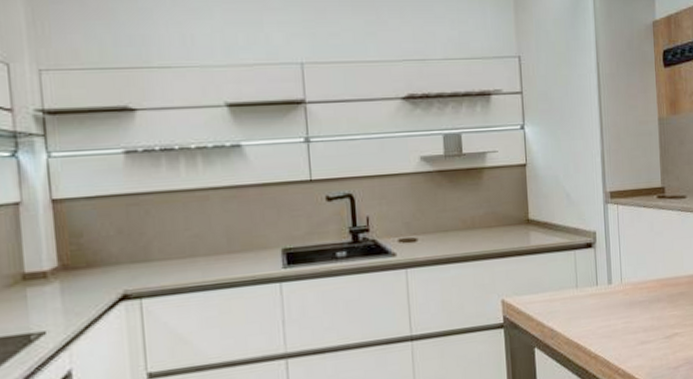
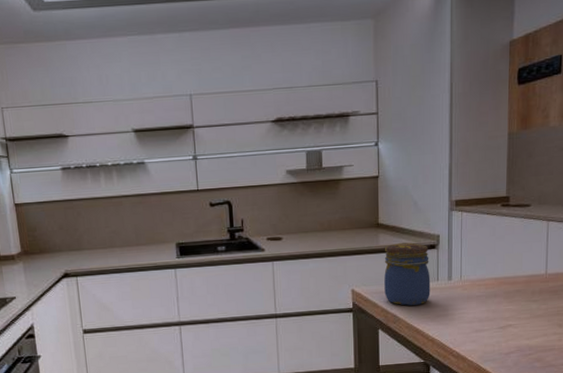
jar: none [537,241,590,317] -> present [384,242,430,306]

